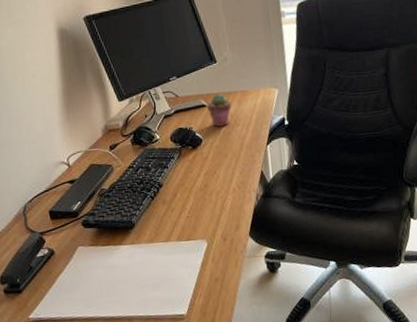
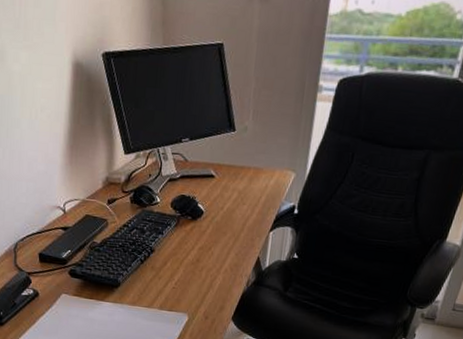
potted succulent: present [207,93,232,127] -> none [215,165,242,202]

